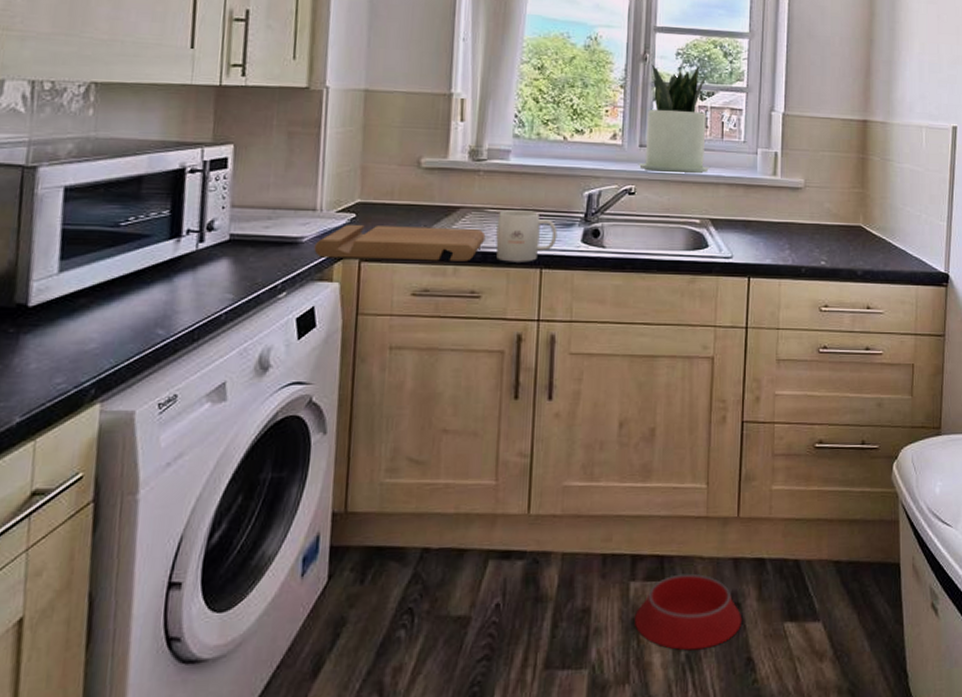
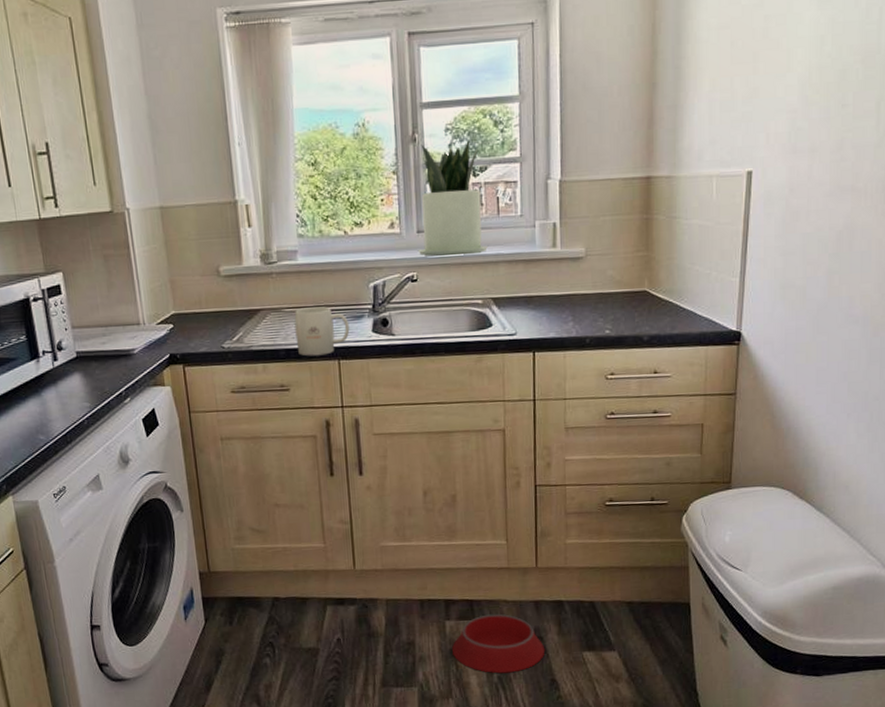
cutting board: present [314,224,486,262] -> none [144,329,287,366]

